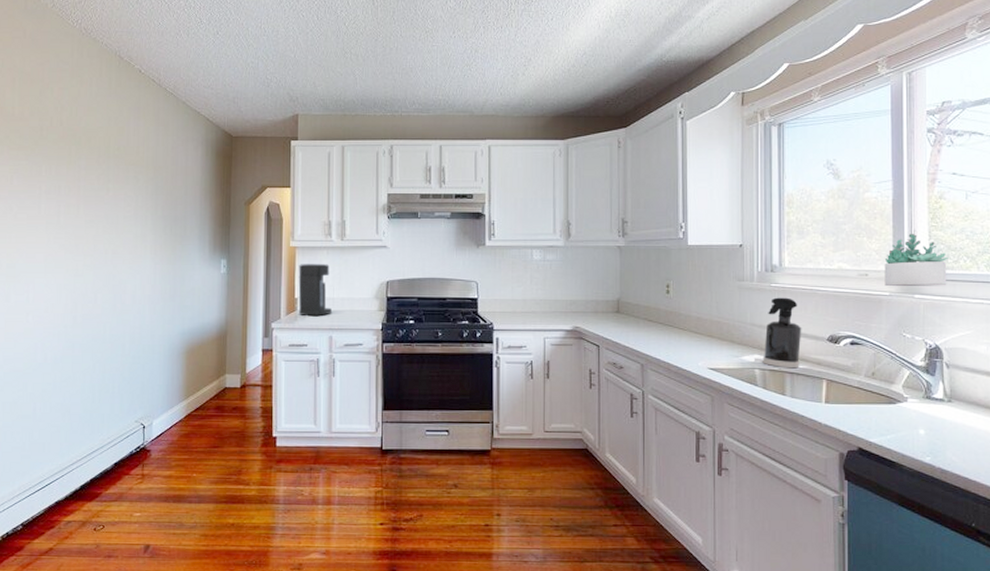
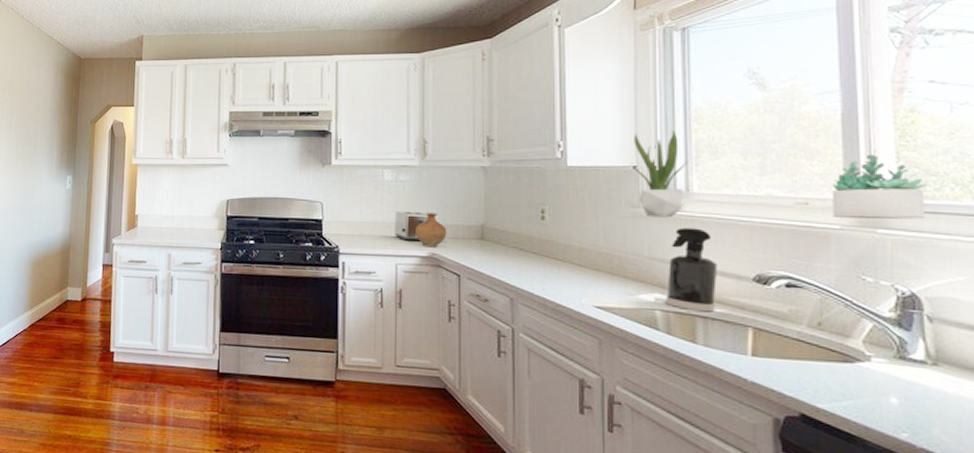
coffee maker: present [298,264,332,317] -> none [139,181,171,234]
toaster: none [542,288,573,316] -> present [394,210,429,242]
ceramic jug: none [561,290,588,322] -> present [416,213,447,248]
potted plant: none [738,212,781,289] -> present [631,129,688,218]

